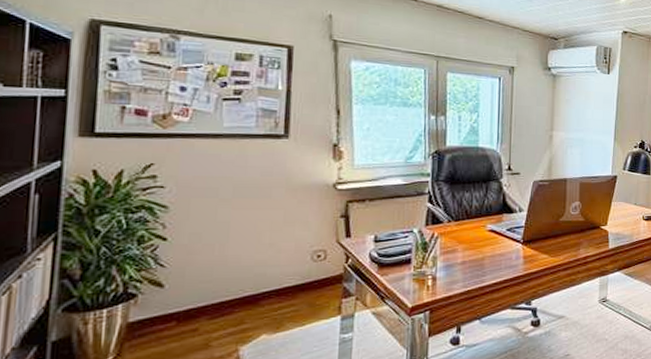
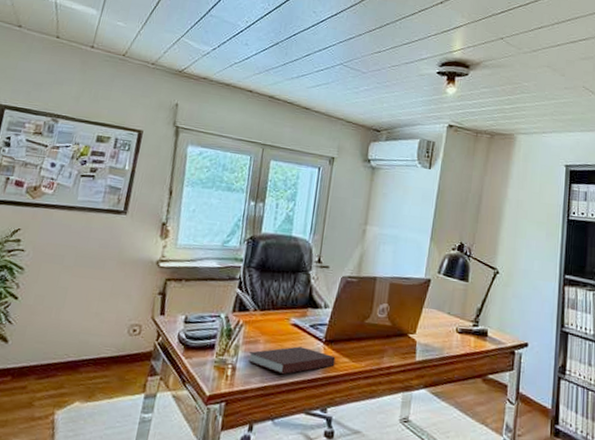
notebook: none [448,250,535,278] -> present [248,346,336,375]

